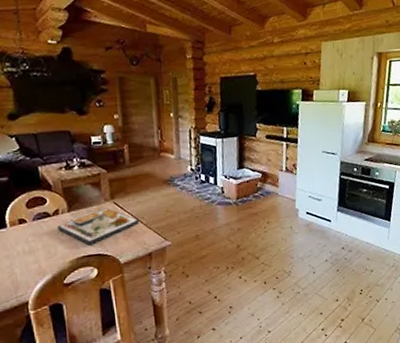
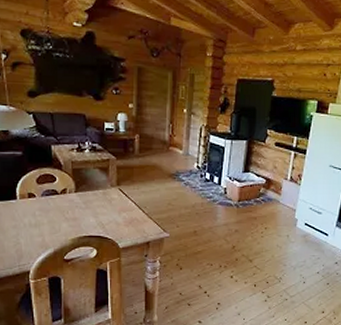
food plate: present [57,208,140,246] -> none [63,193,142,227]

